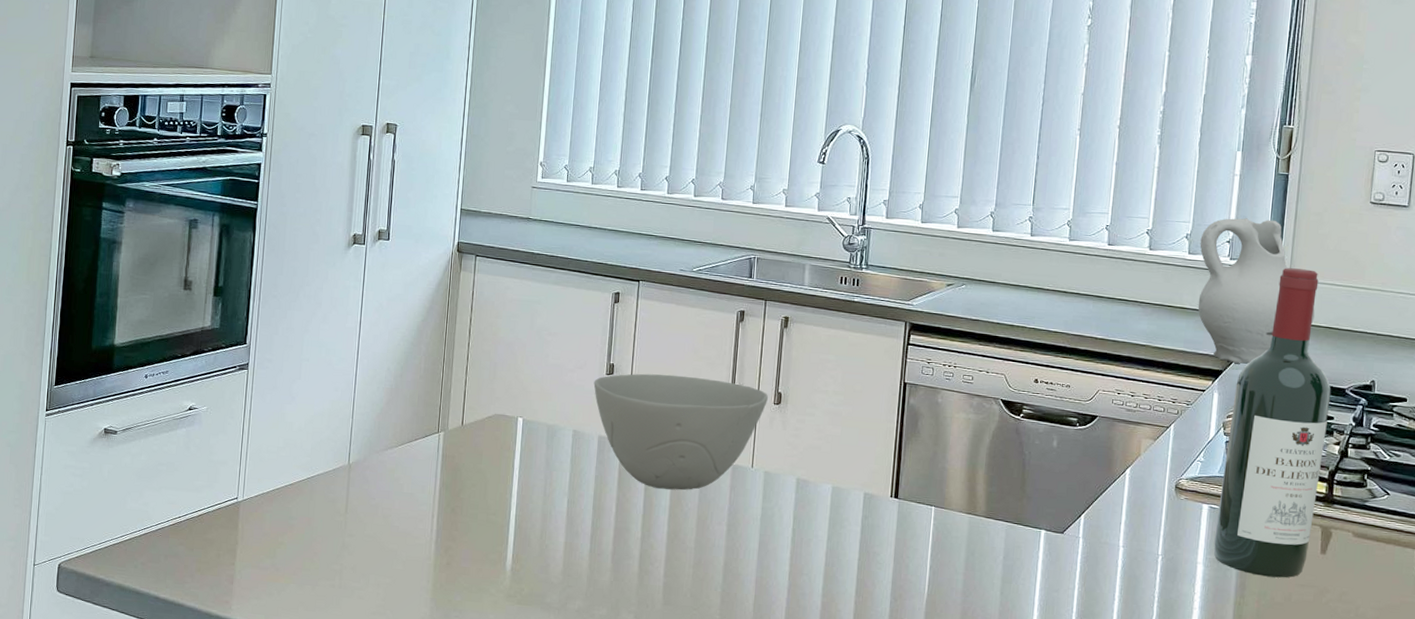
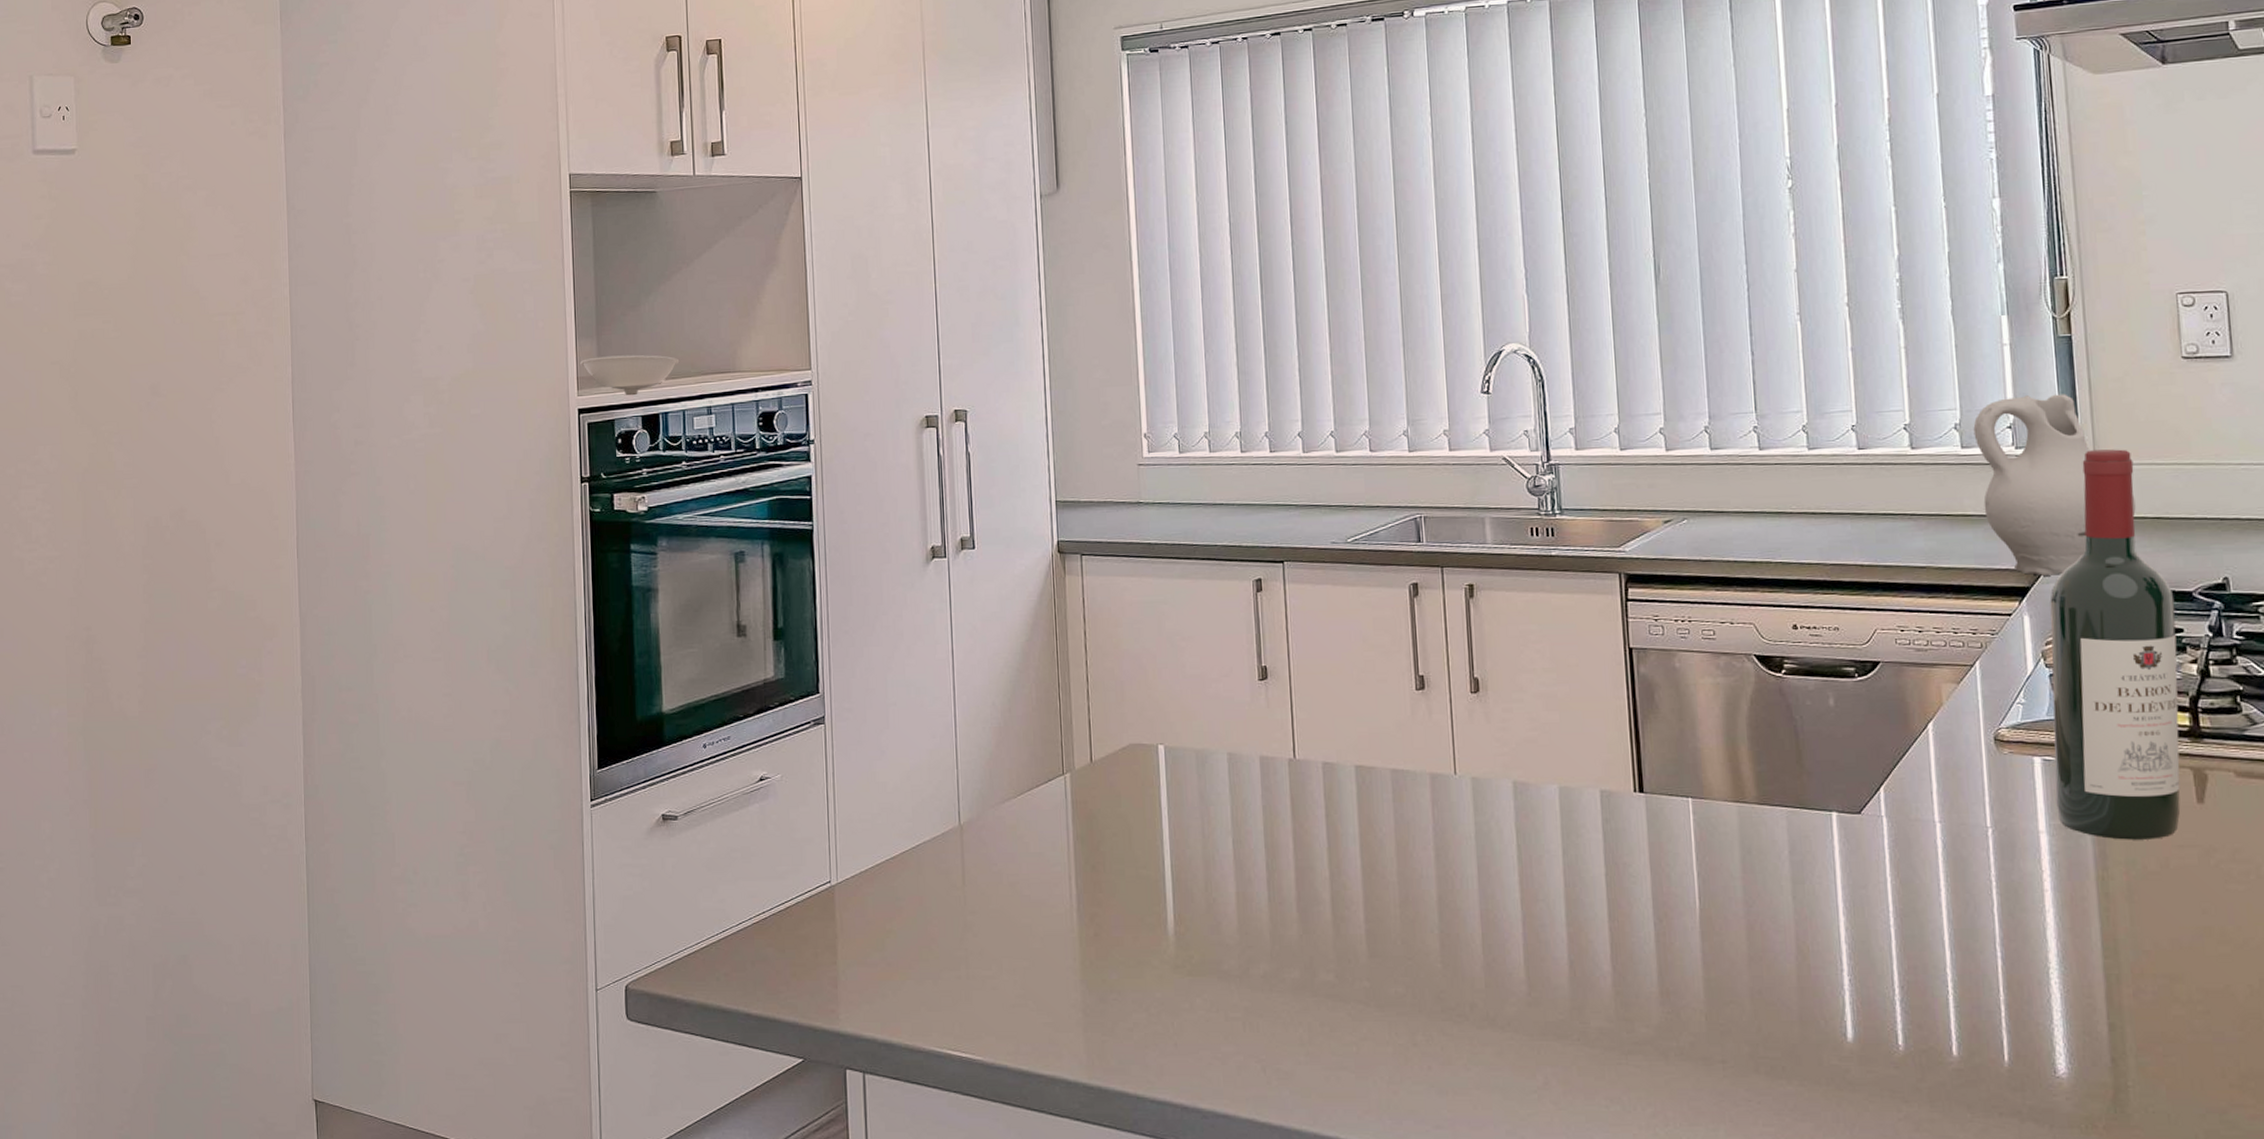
ceramic bowl: none [77,40,162,78] -> present [580,354,680,396]
bowl: present [593,373,768,491] -> none [1245,671,1462,813]

